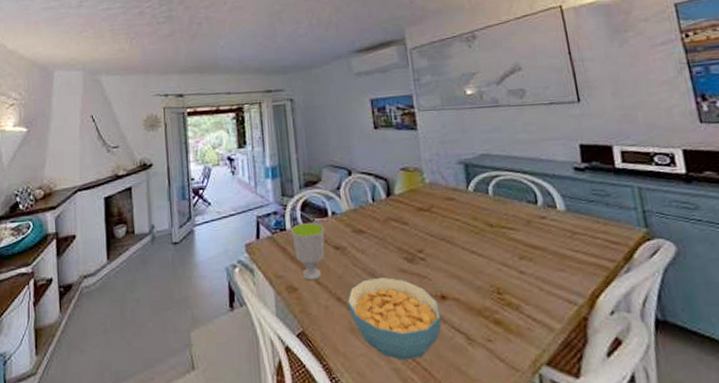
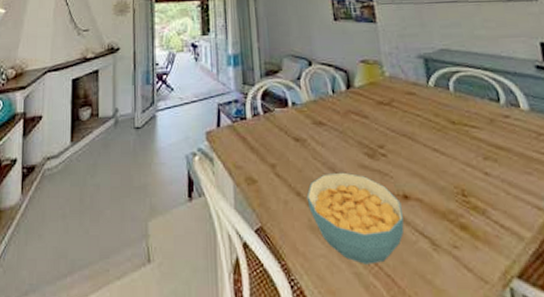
cup: present [290,222,325,281] -> none [250,111,285,173]

